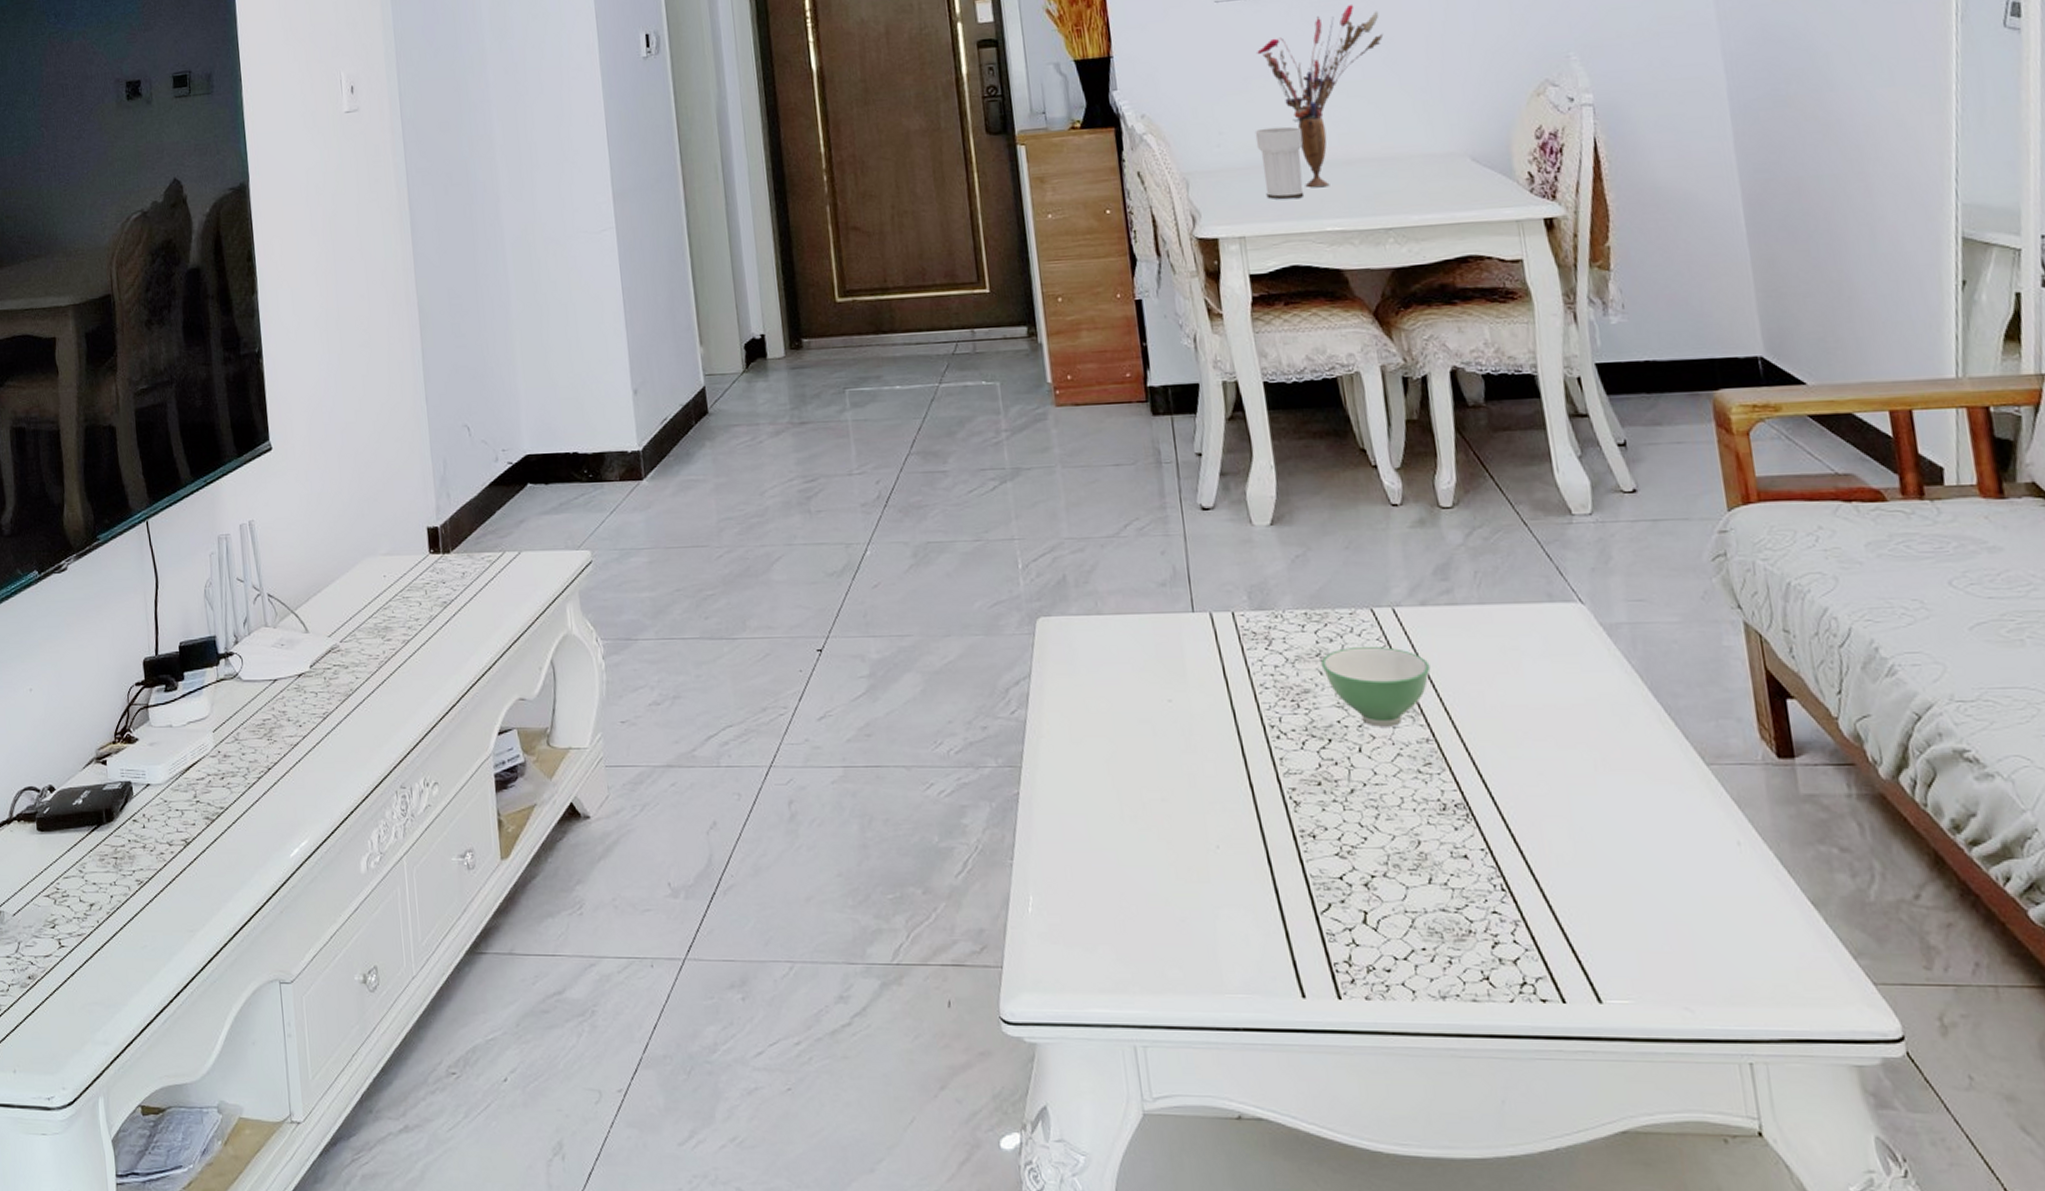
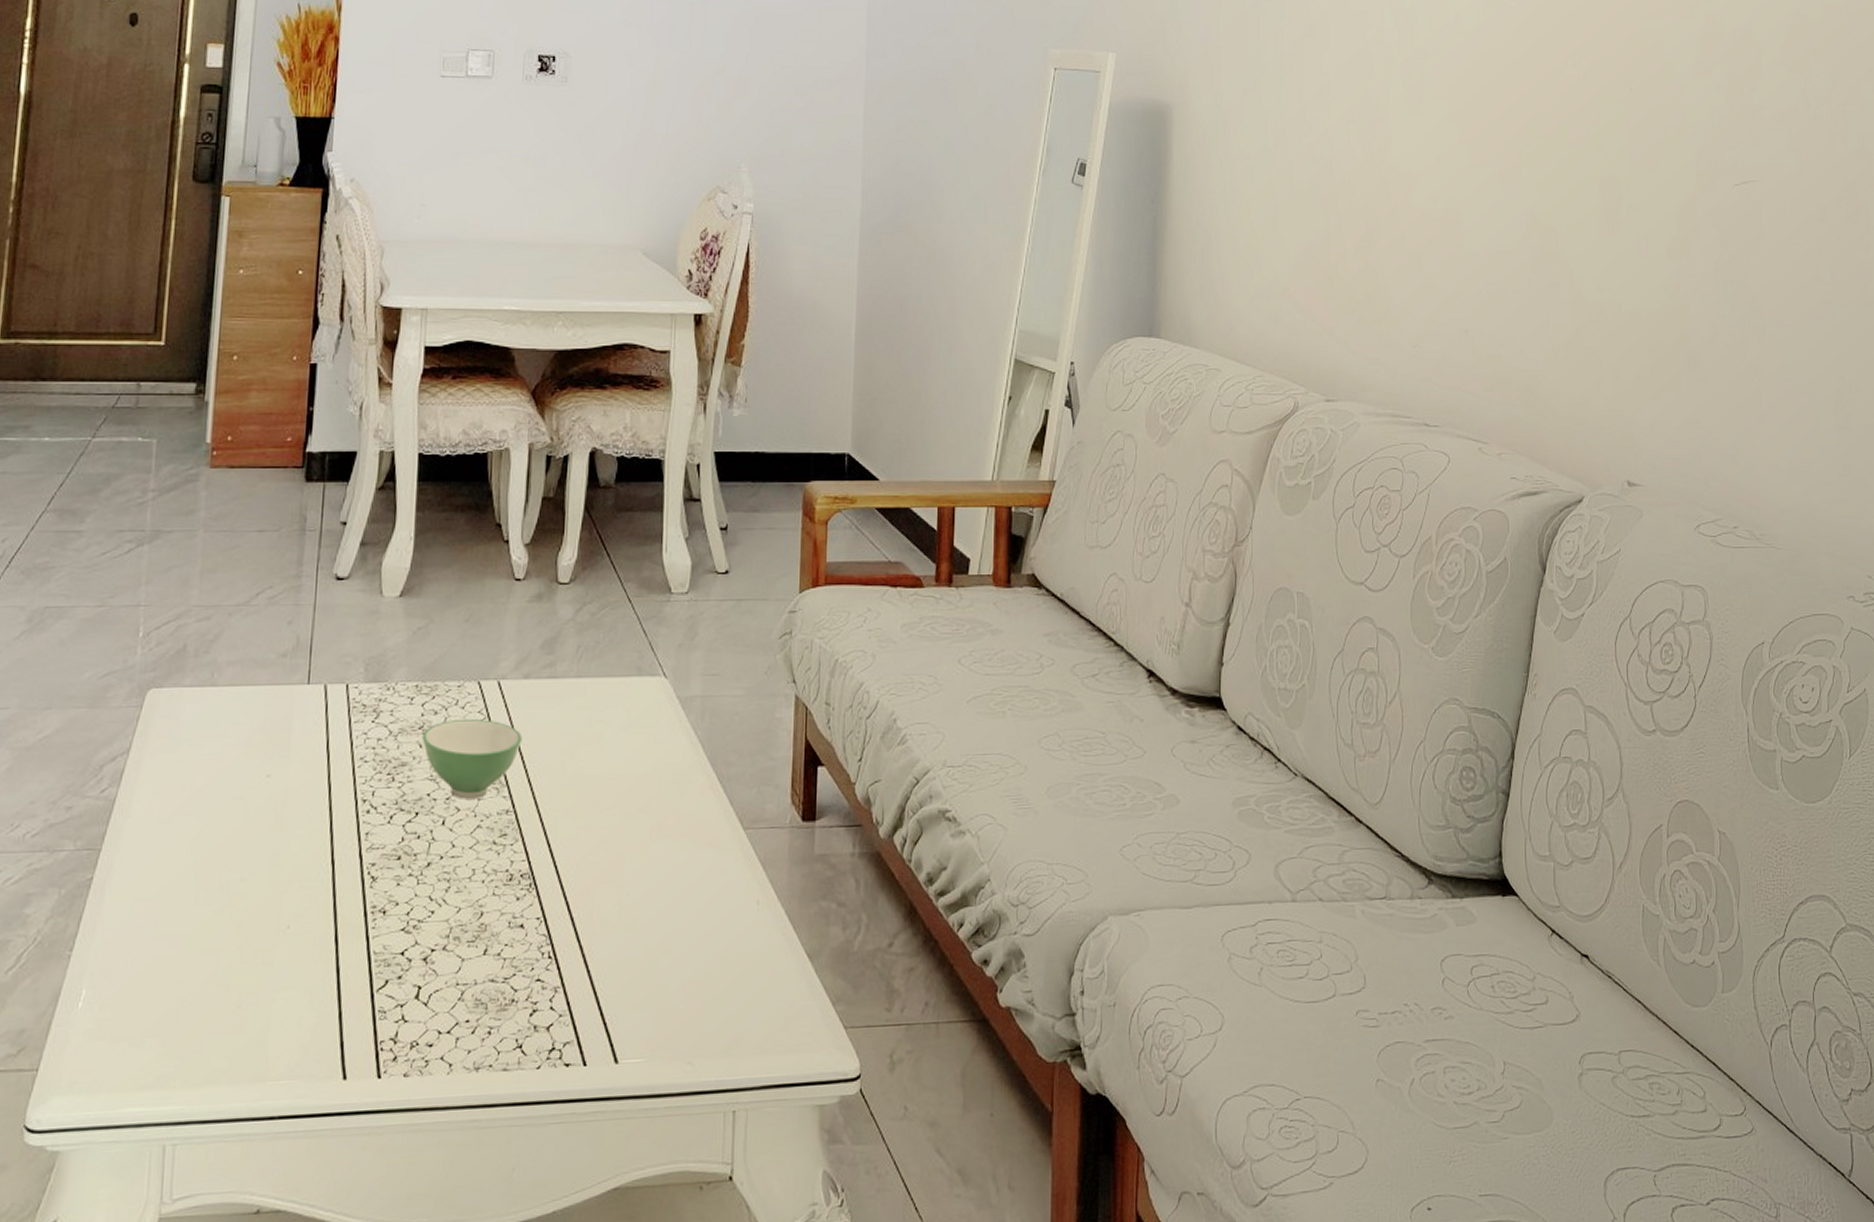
bouquet: present [1255,3,1384,187] -> none [470,95,587,266]
cup: present [1255,126,1305,200] -> none [454,204,498,276]

